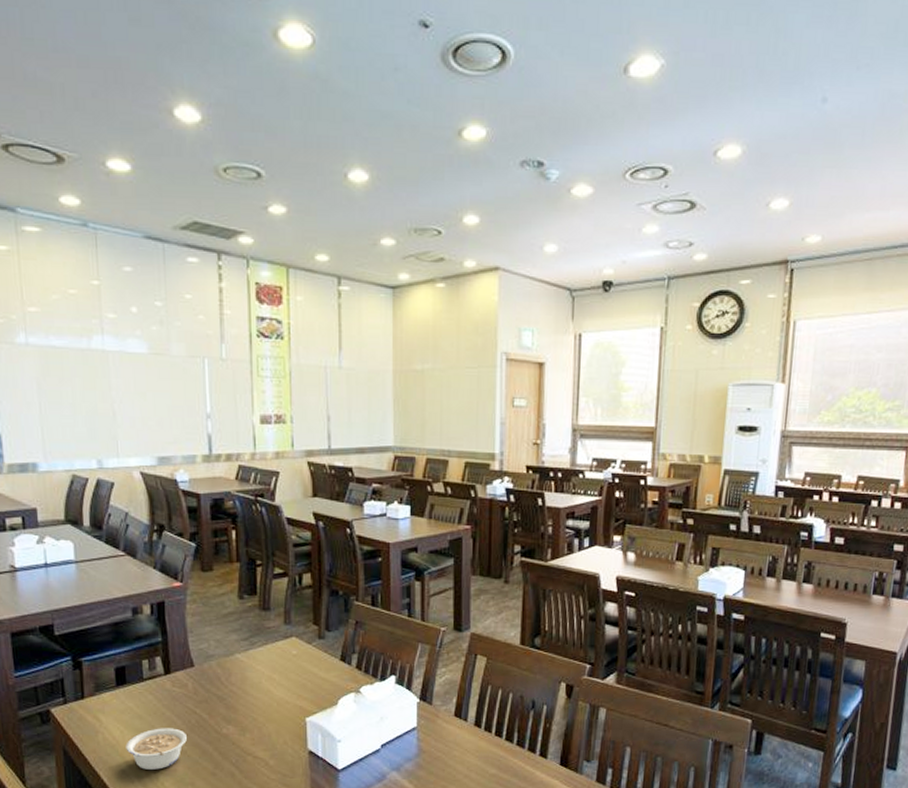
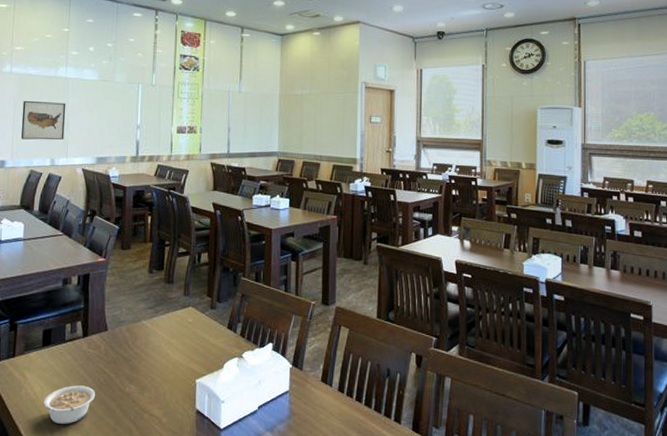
wall art: none [49,383,112,435] -> present [21,101,66,140]

